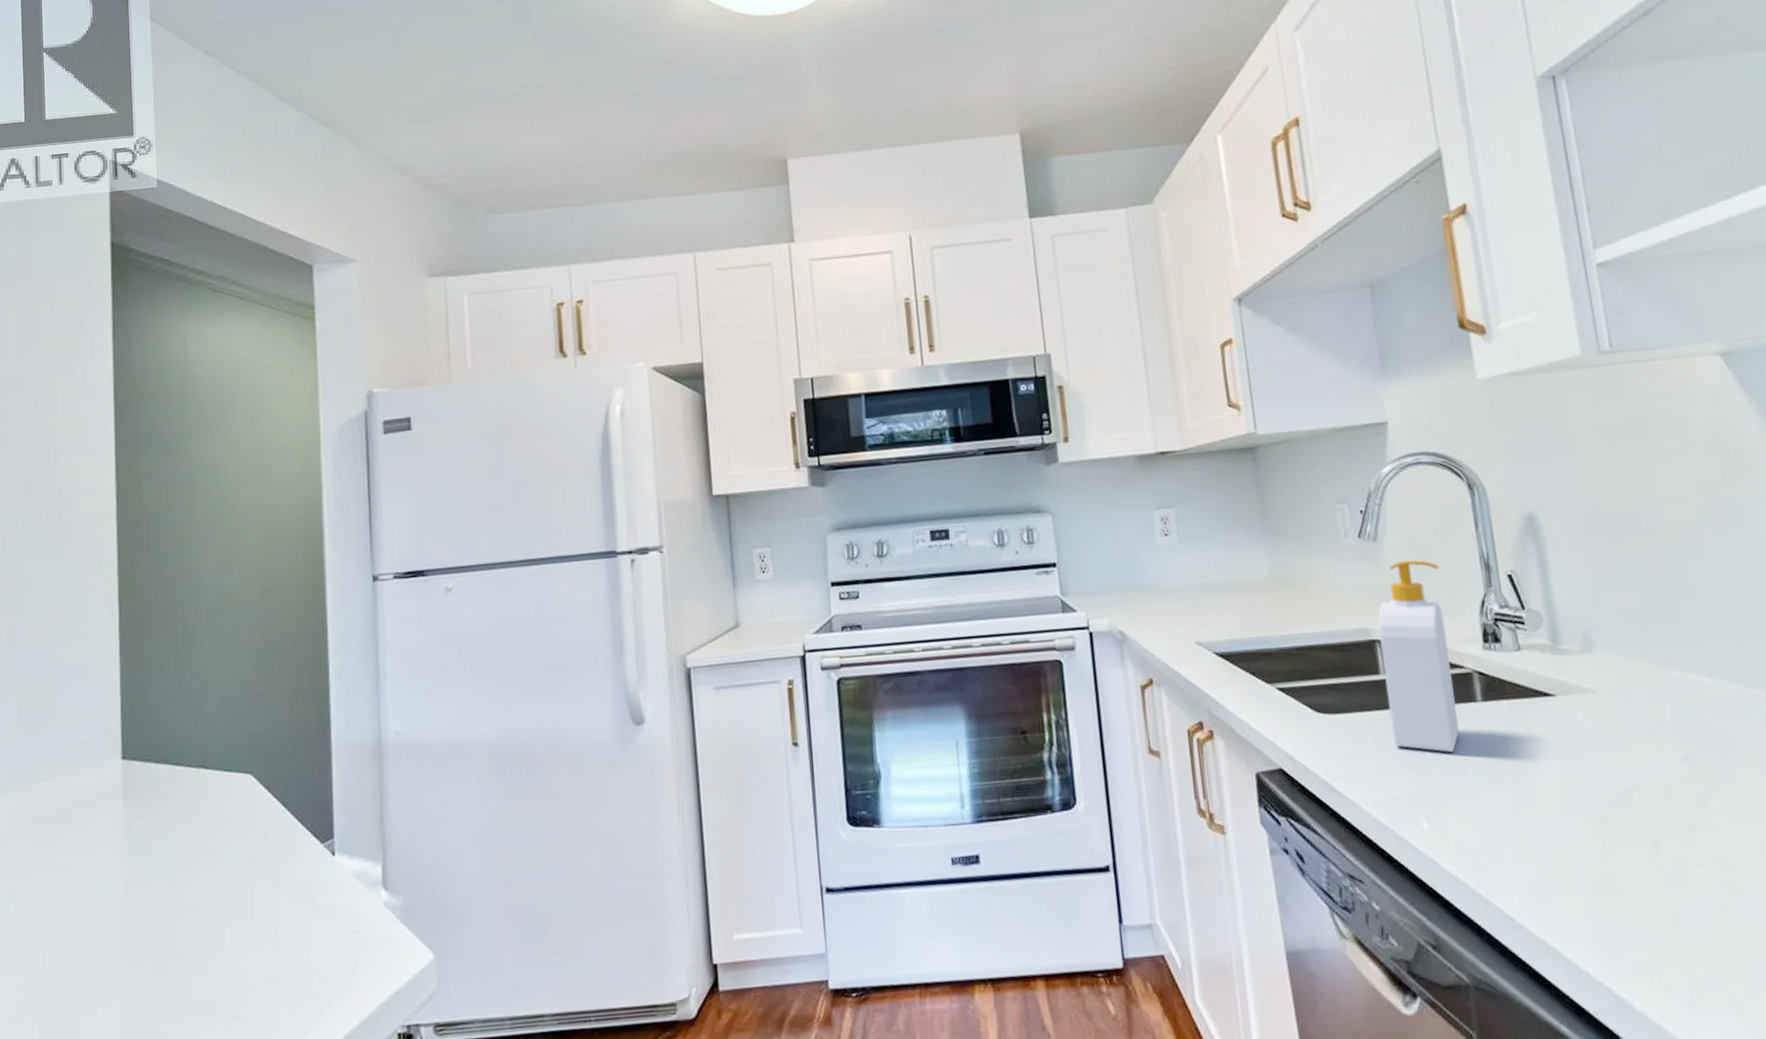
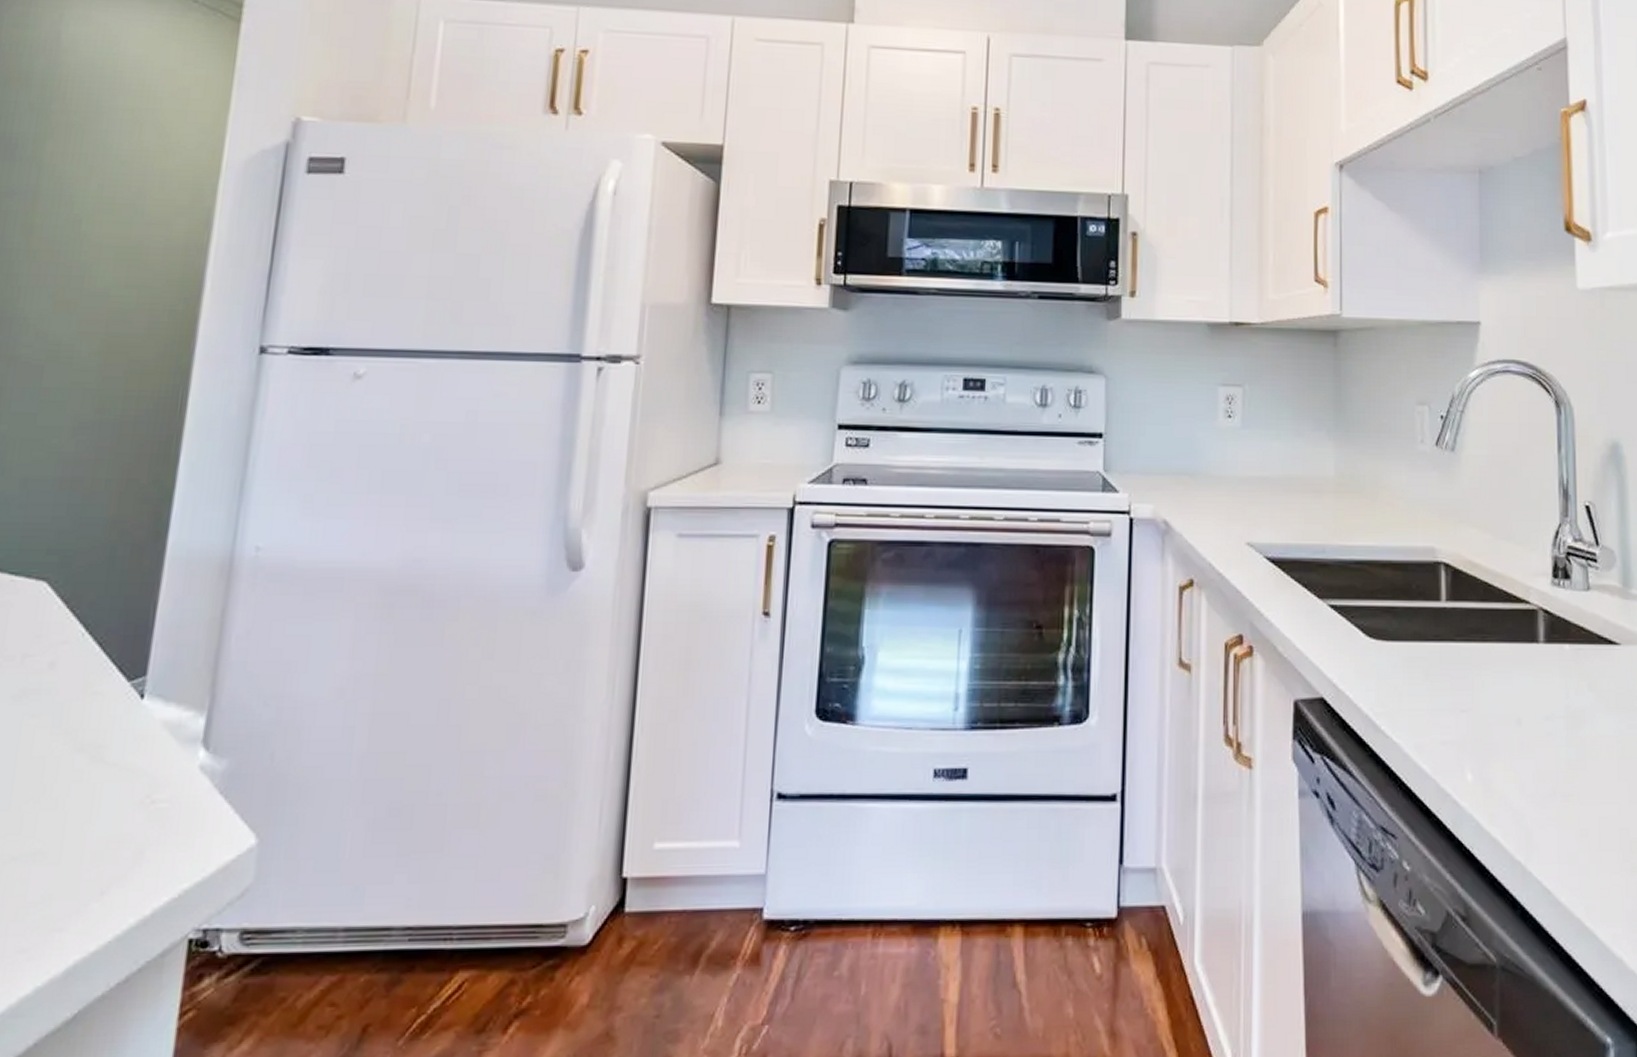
soap bottle: present [1378,560,1459,753] -> none [1445,477,1517,698]

